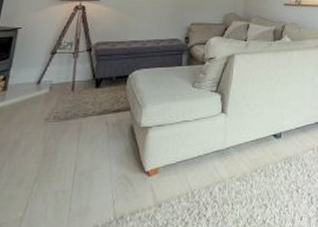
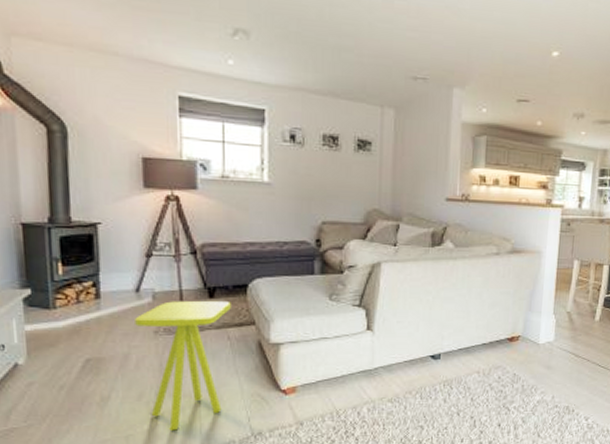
side table: none [27,89,113,217] -> present [135,300,231,431]

